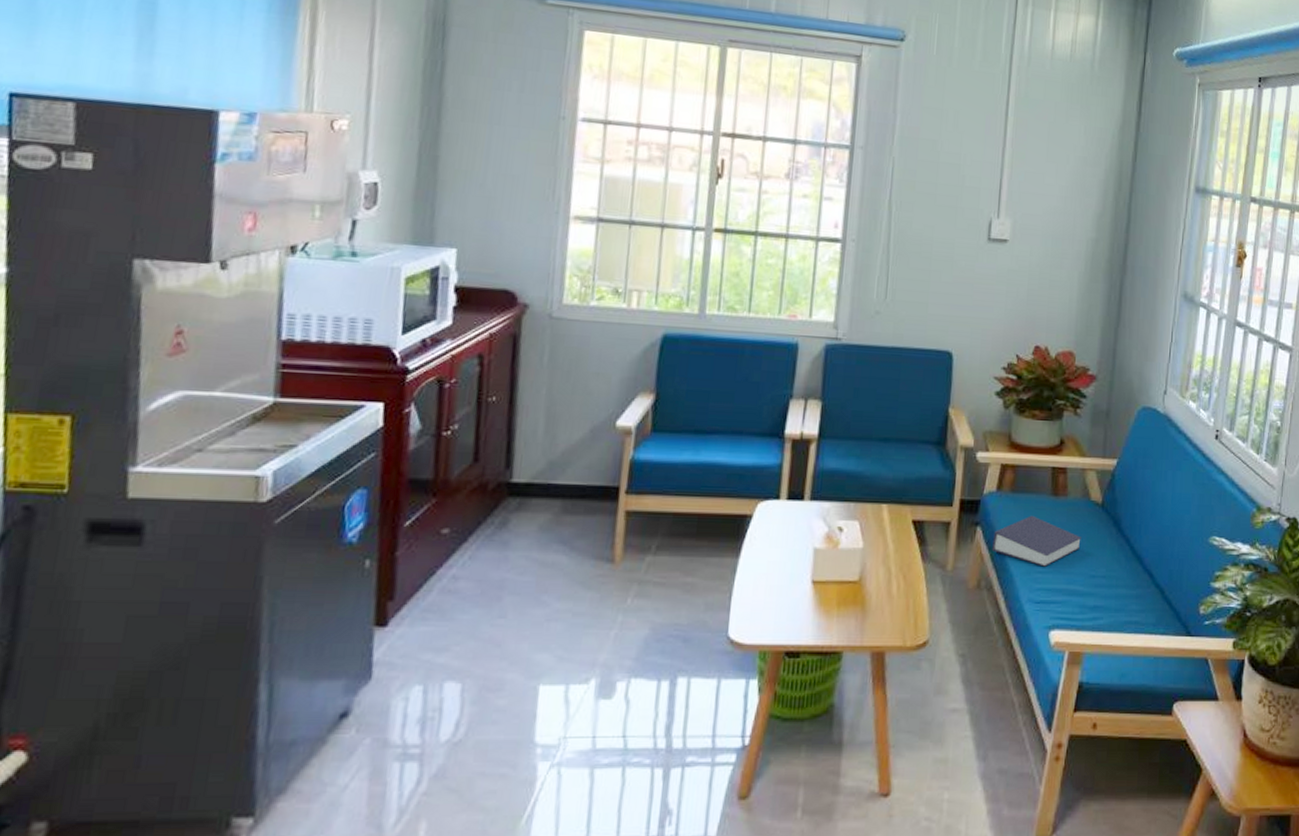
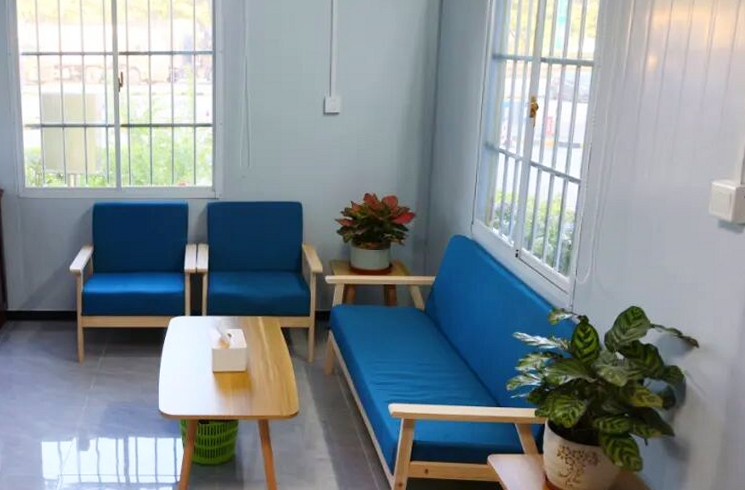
book: present [991,515,1081,567] -> none [341,321,409,358]

